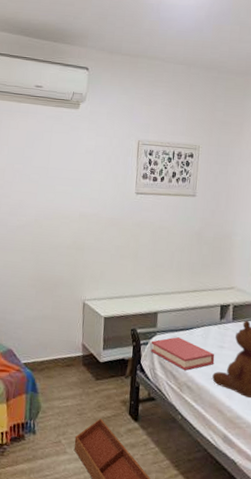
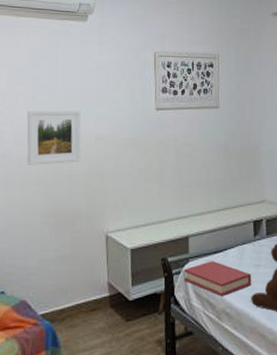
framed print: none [20,186,68,236] -> present [27,110,82,165]

